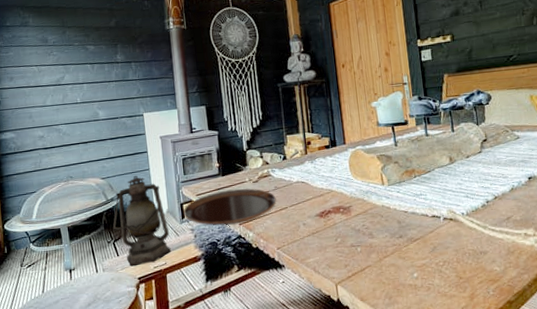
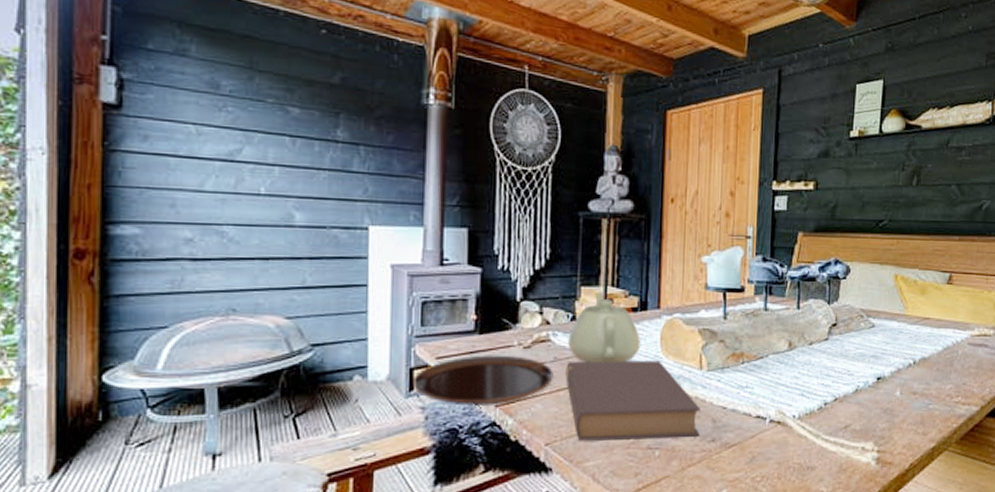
lantern: present [112,176,171,267] -> none [295,320,387,456]
teapot: none [283,137,335,189] -> present [568,292,641,363]
book: none [284,181,389,244] -> present [565,360,700,441]

